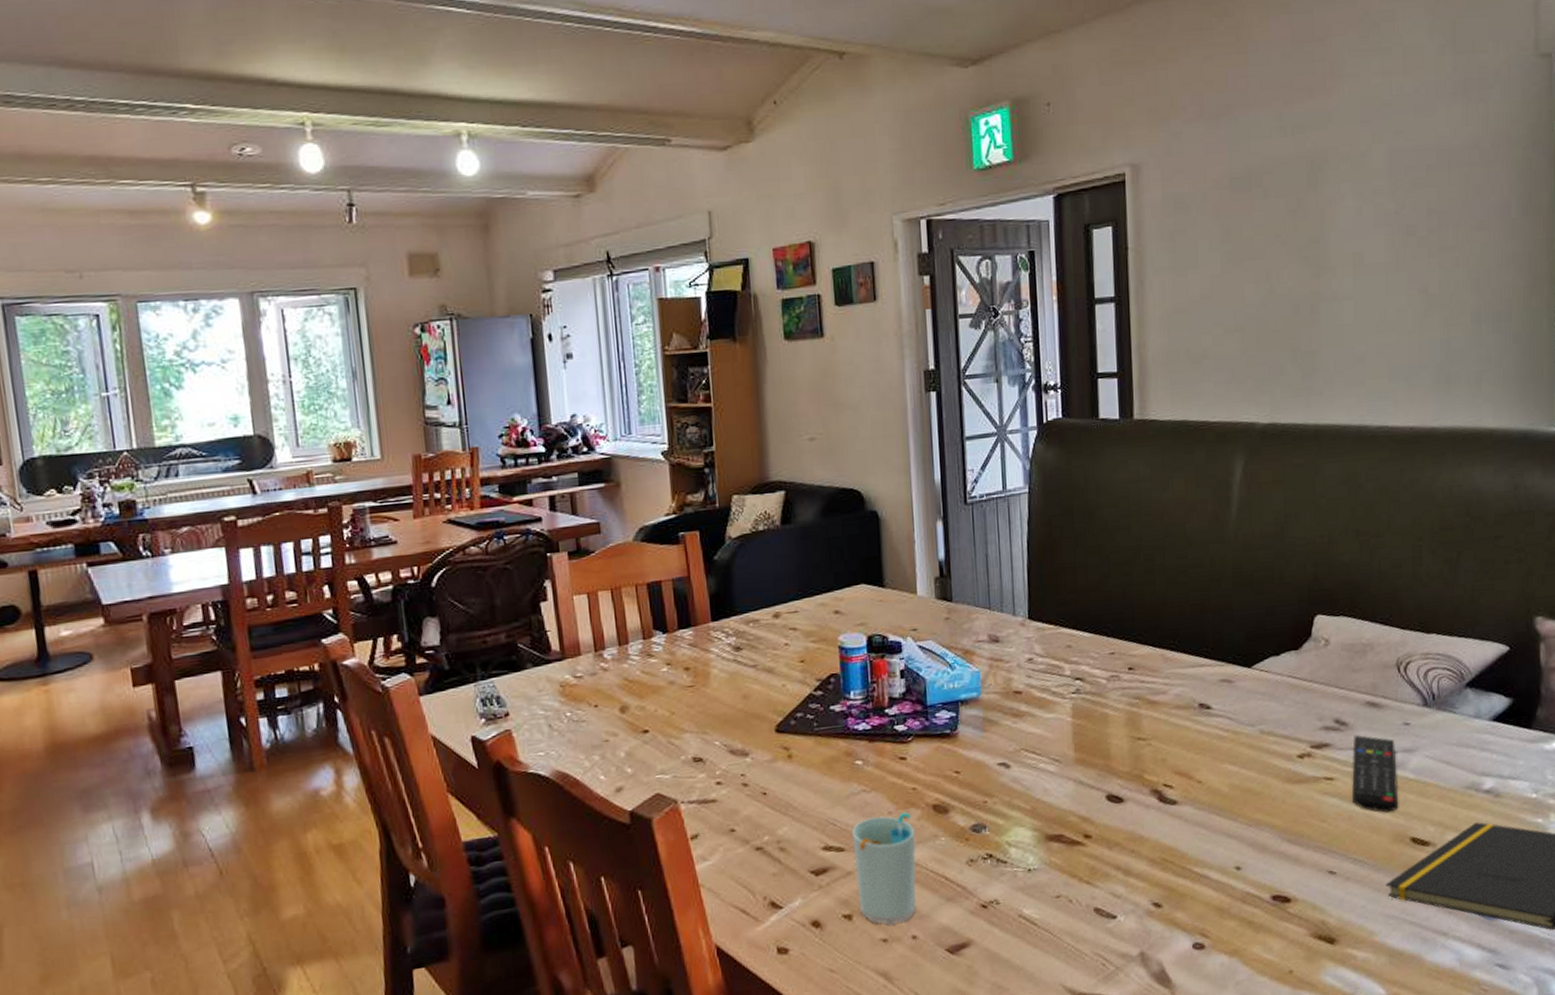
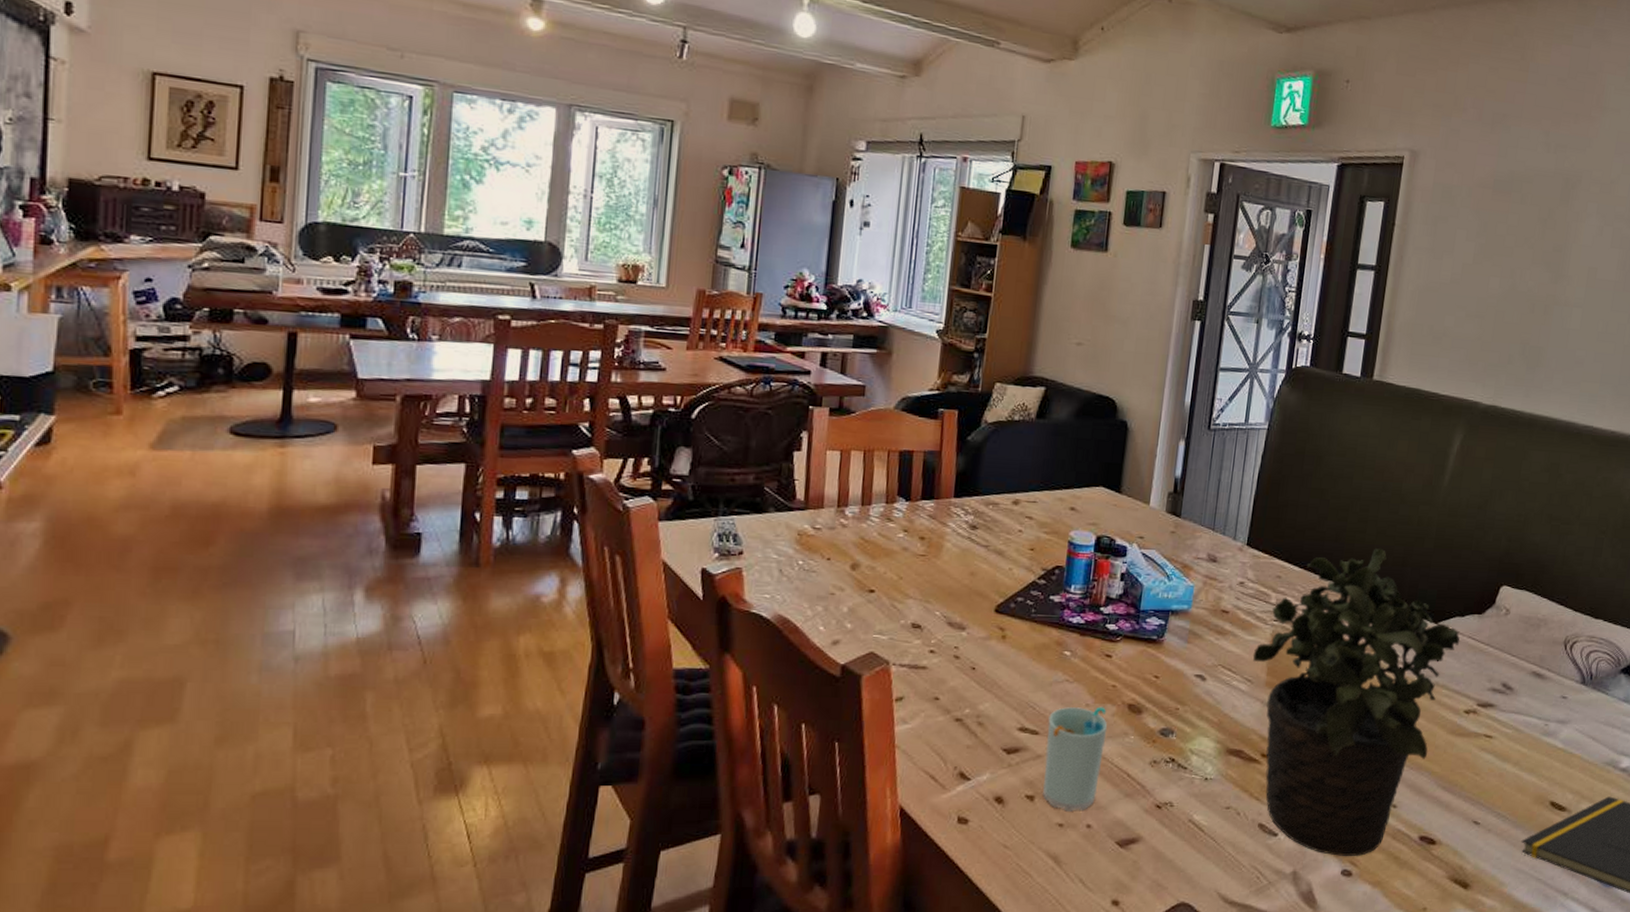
potted plant: none [1055,598,1280,930] -> present [1252,549,1461,857]
remote control: present [1352,735,1399,813] -> none [1505,700,1552,775]

